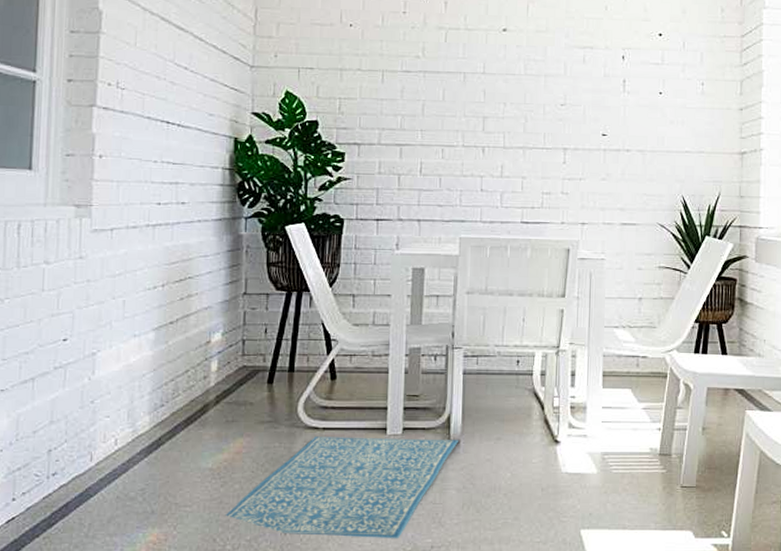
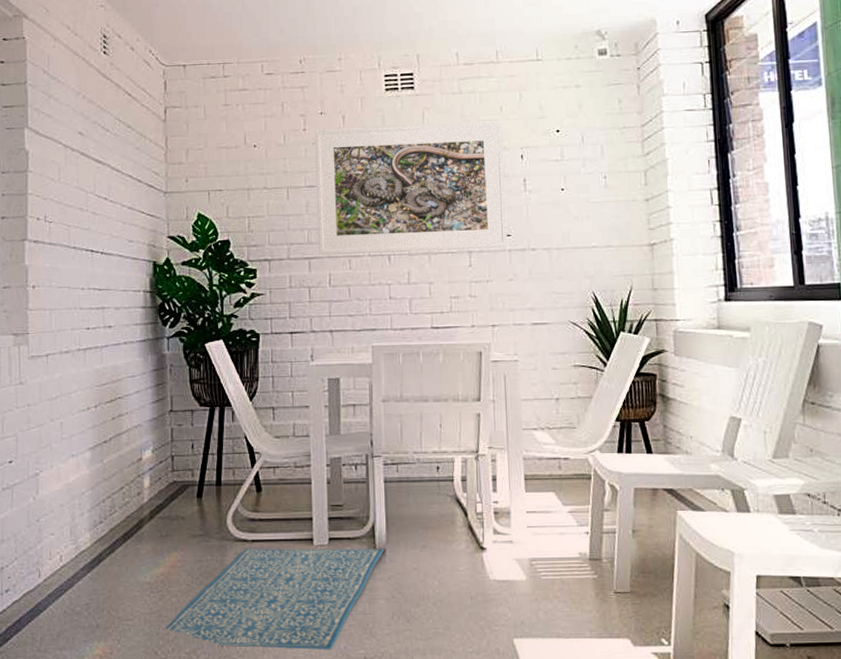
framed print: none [411,13,606,148] -> present [314,121,508,255]

